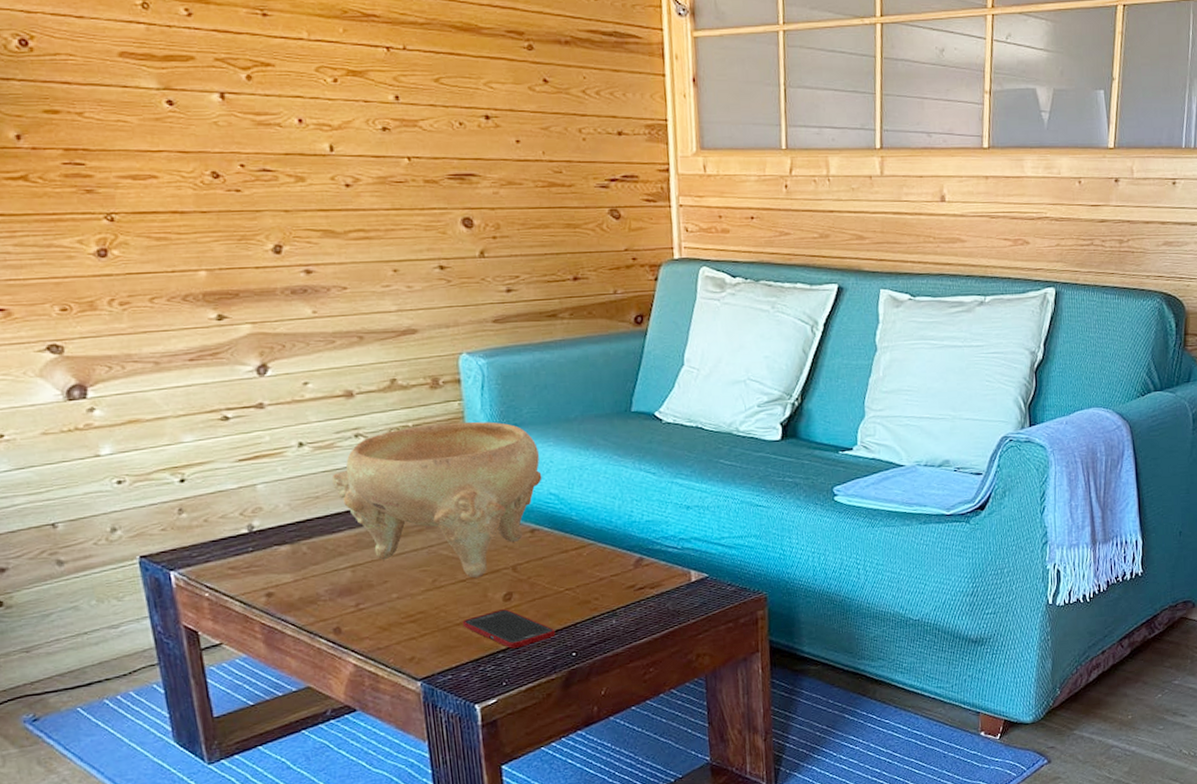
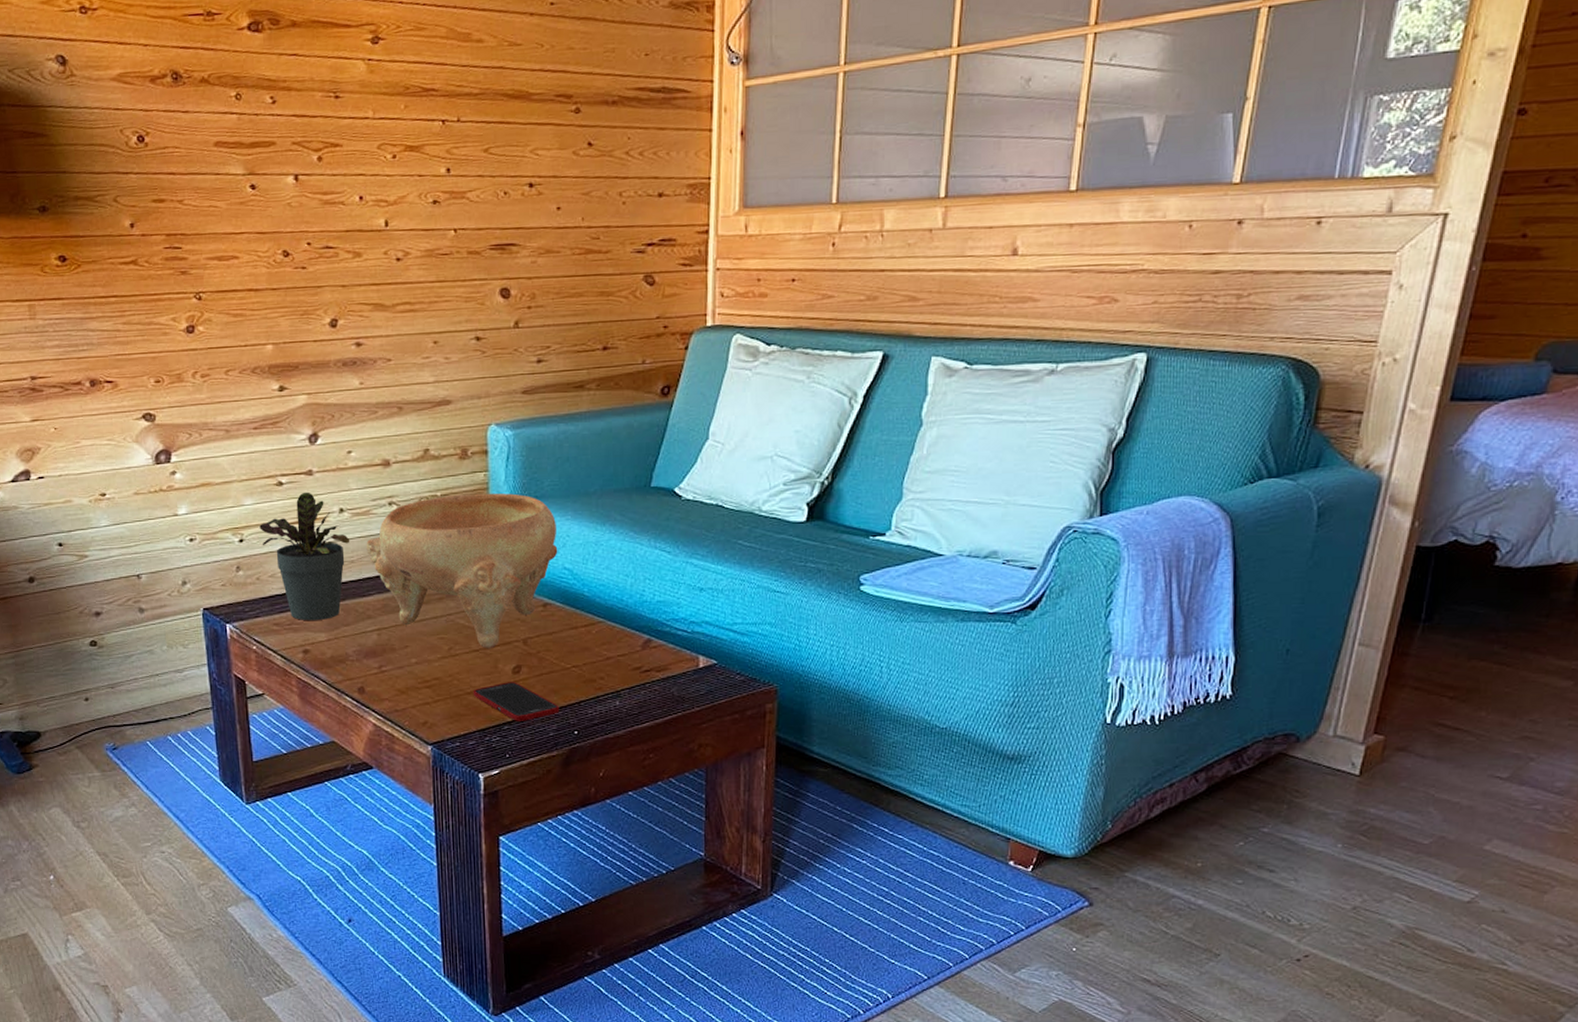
potted plant: none [204,426,314,562] -> present [259,492,350,620]

